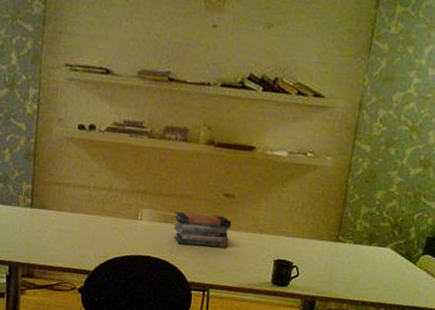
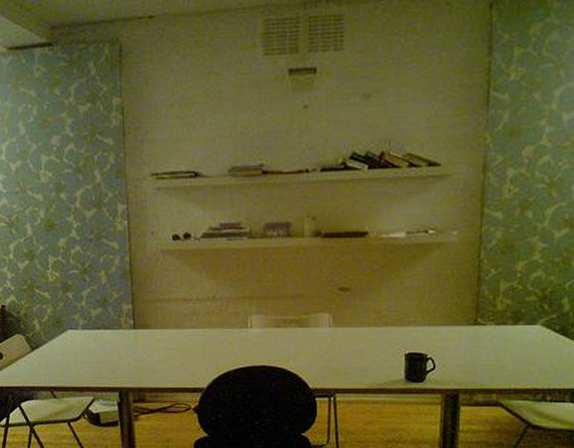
book stack: present [173,211,232,248] -> none [287,312,352,348]

